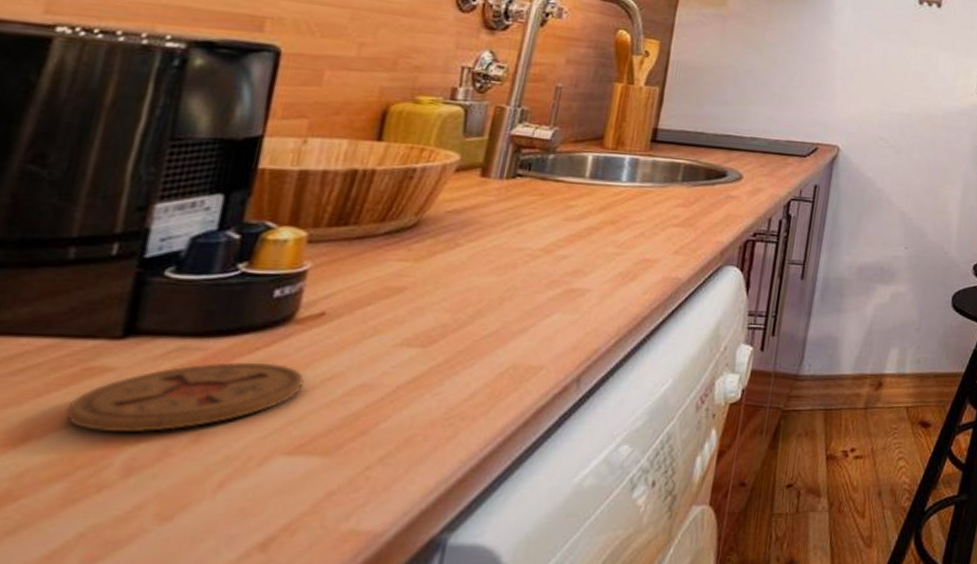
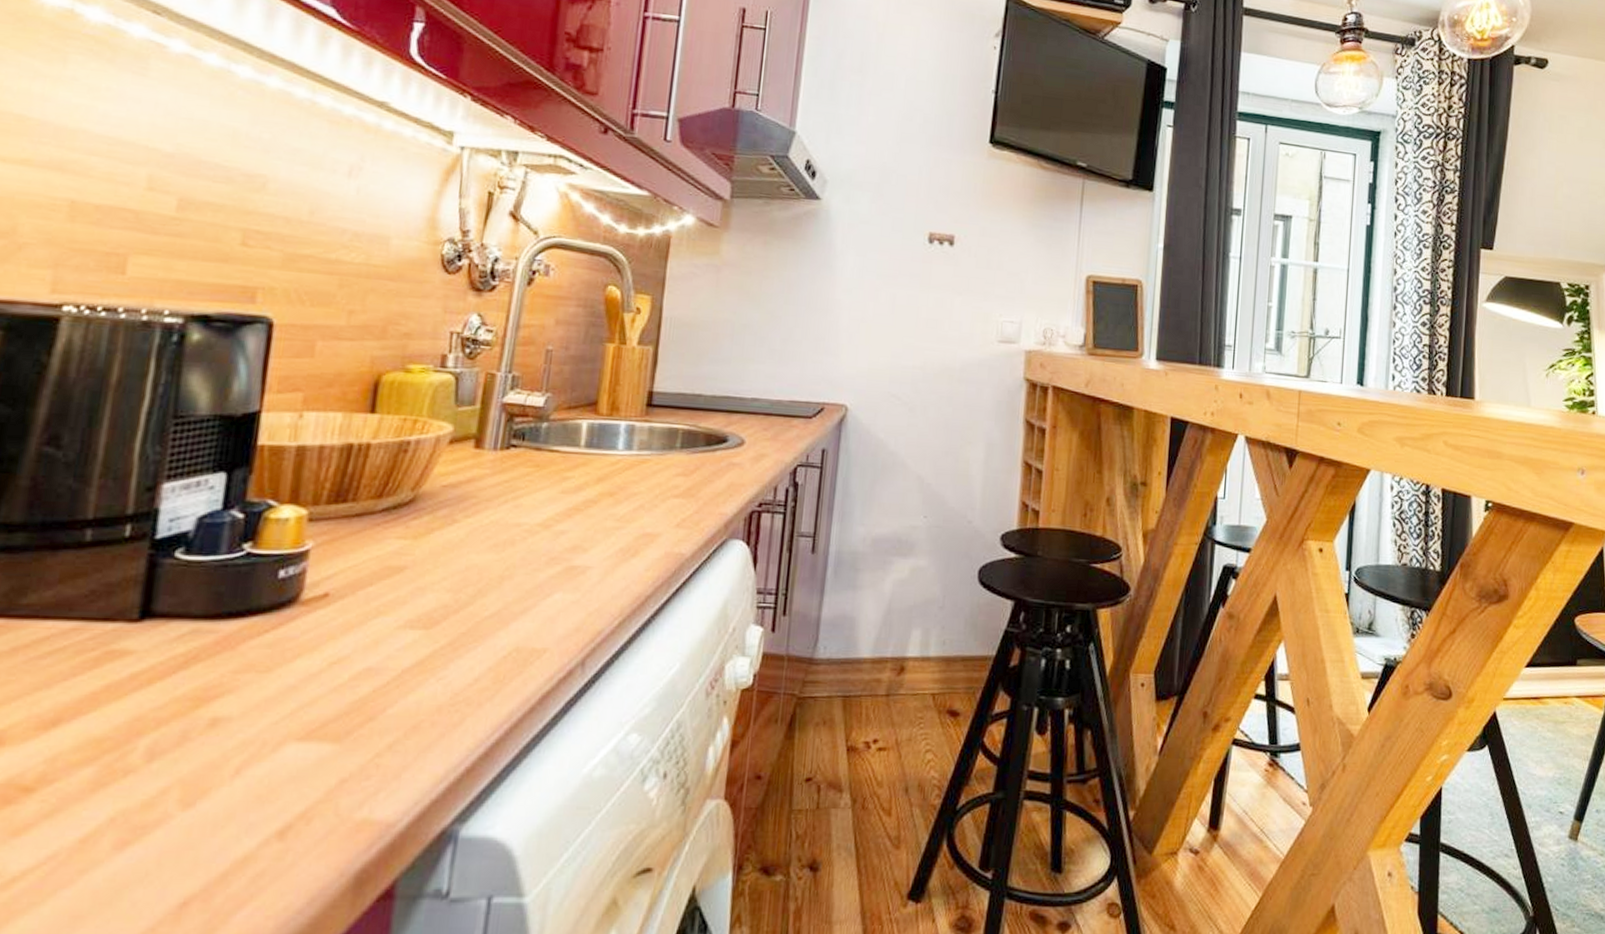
coaster: present [66,362,304,433] -> none [91,645,312,717]

